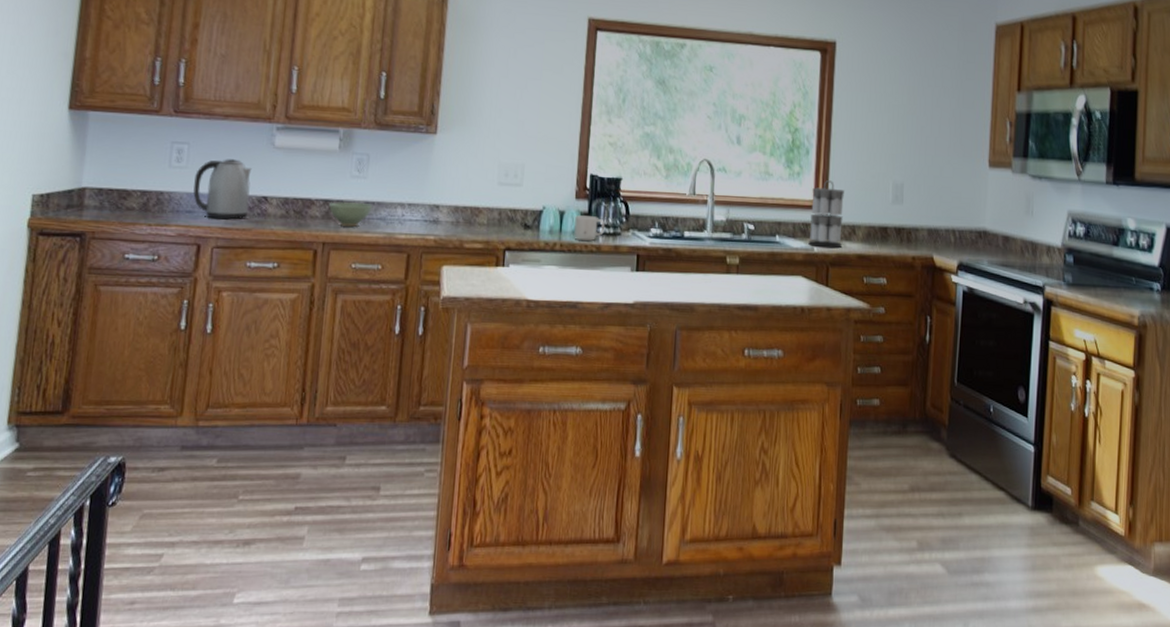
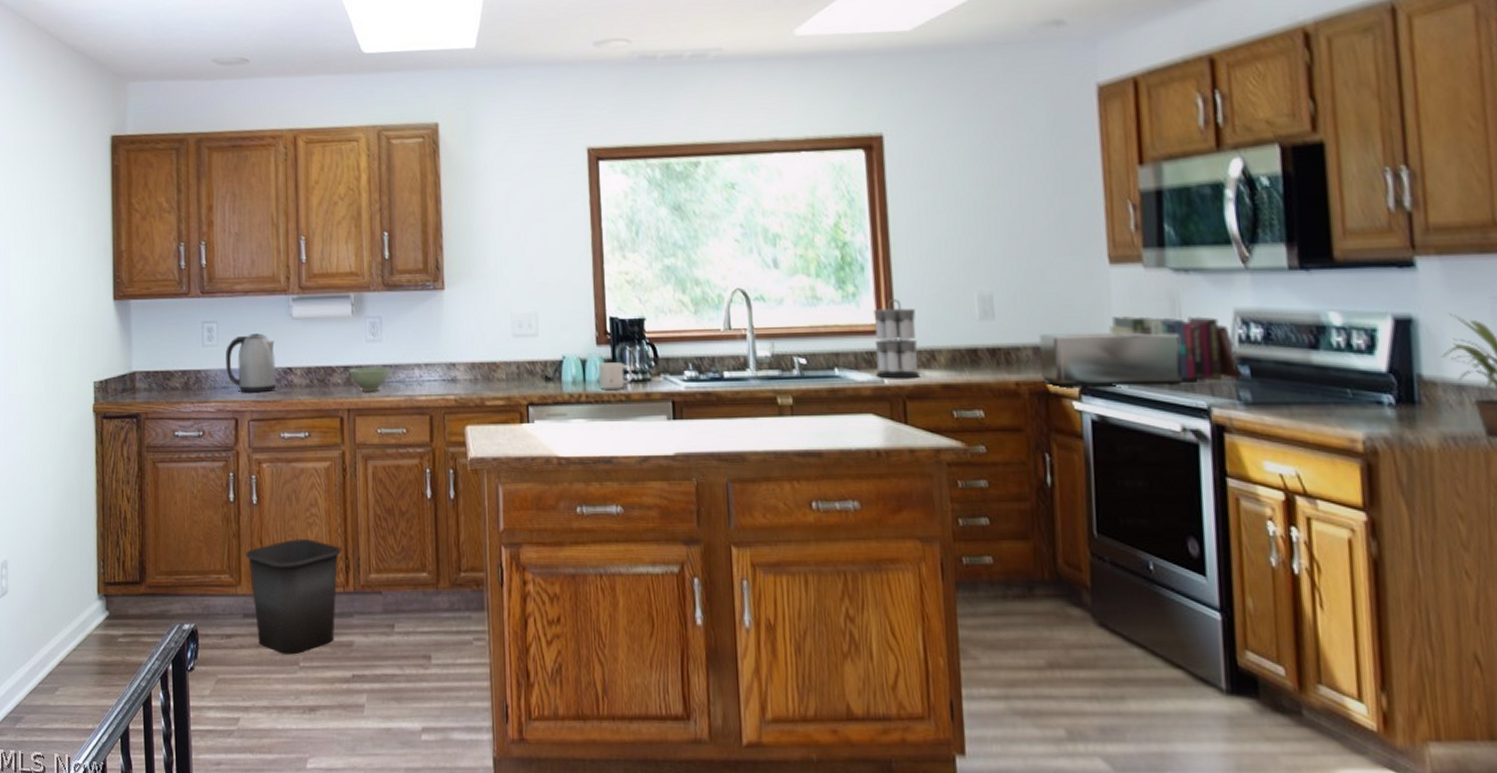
waste bin: none [192,370,299,488] -> present [246,539,341,655]
toaster: none [931,219,1031,268] -> present [1038,331,1183,387]
books: none [983,210,1069,265] -> present [1109,316,1244,381]

